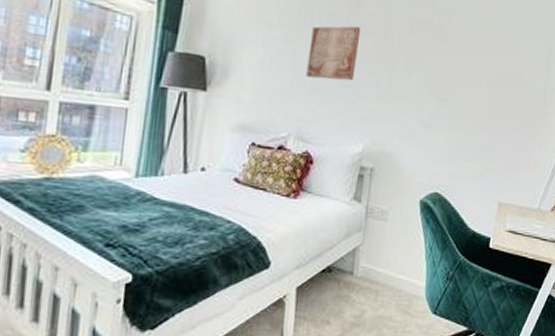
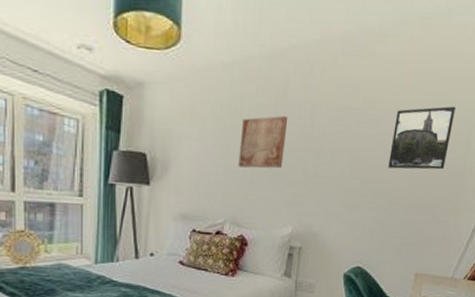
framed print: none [466,27,534,92] -> present [388,106,456,170]

